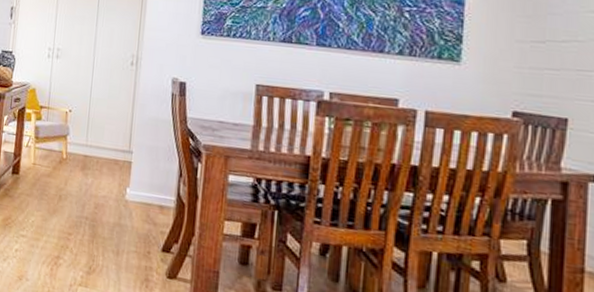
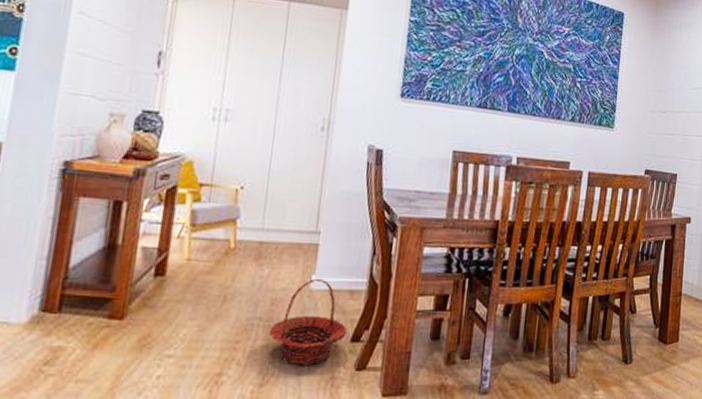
basket: none [93,191,159,266] -> present [269,278,348,366]

